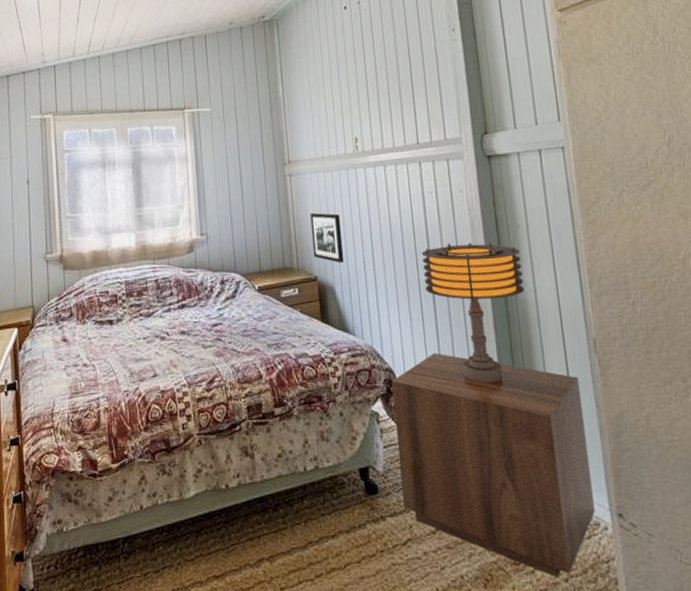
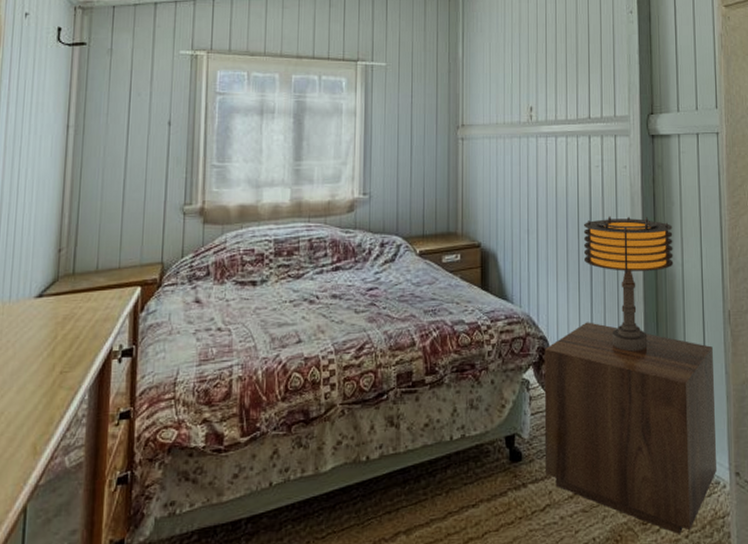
picture frame: present [310,213,344,263] -> none [479,179,509,231]

